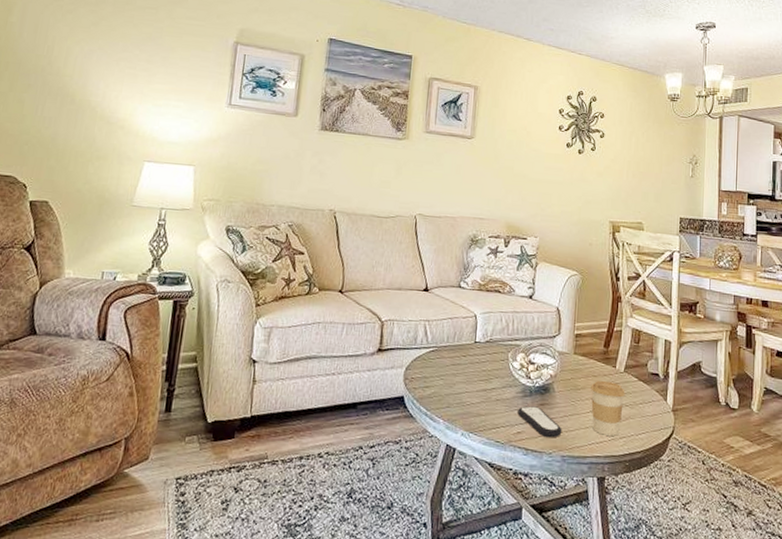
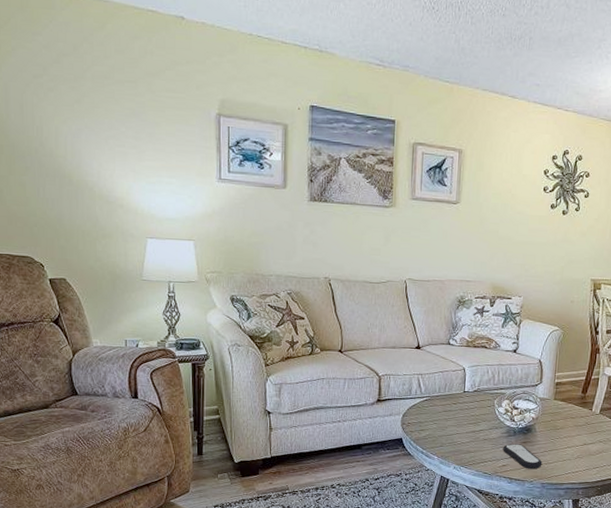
coffee cup: present [591,381,625,436] -> none [568,422,600,467]

